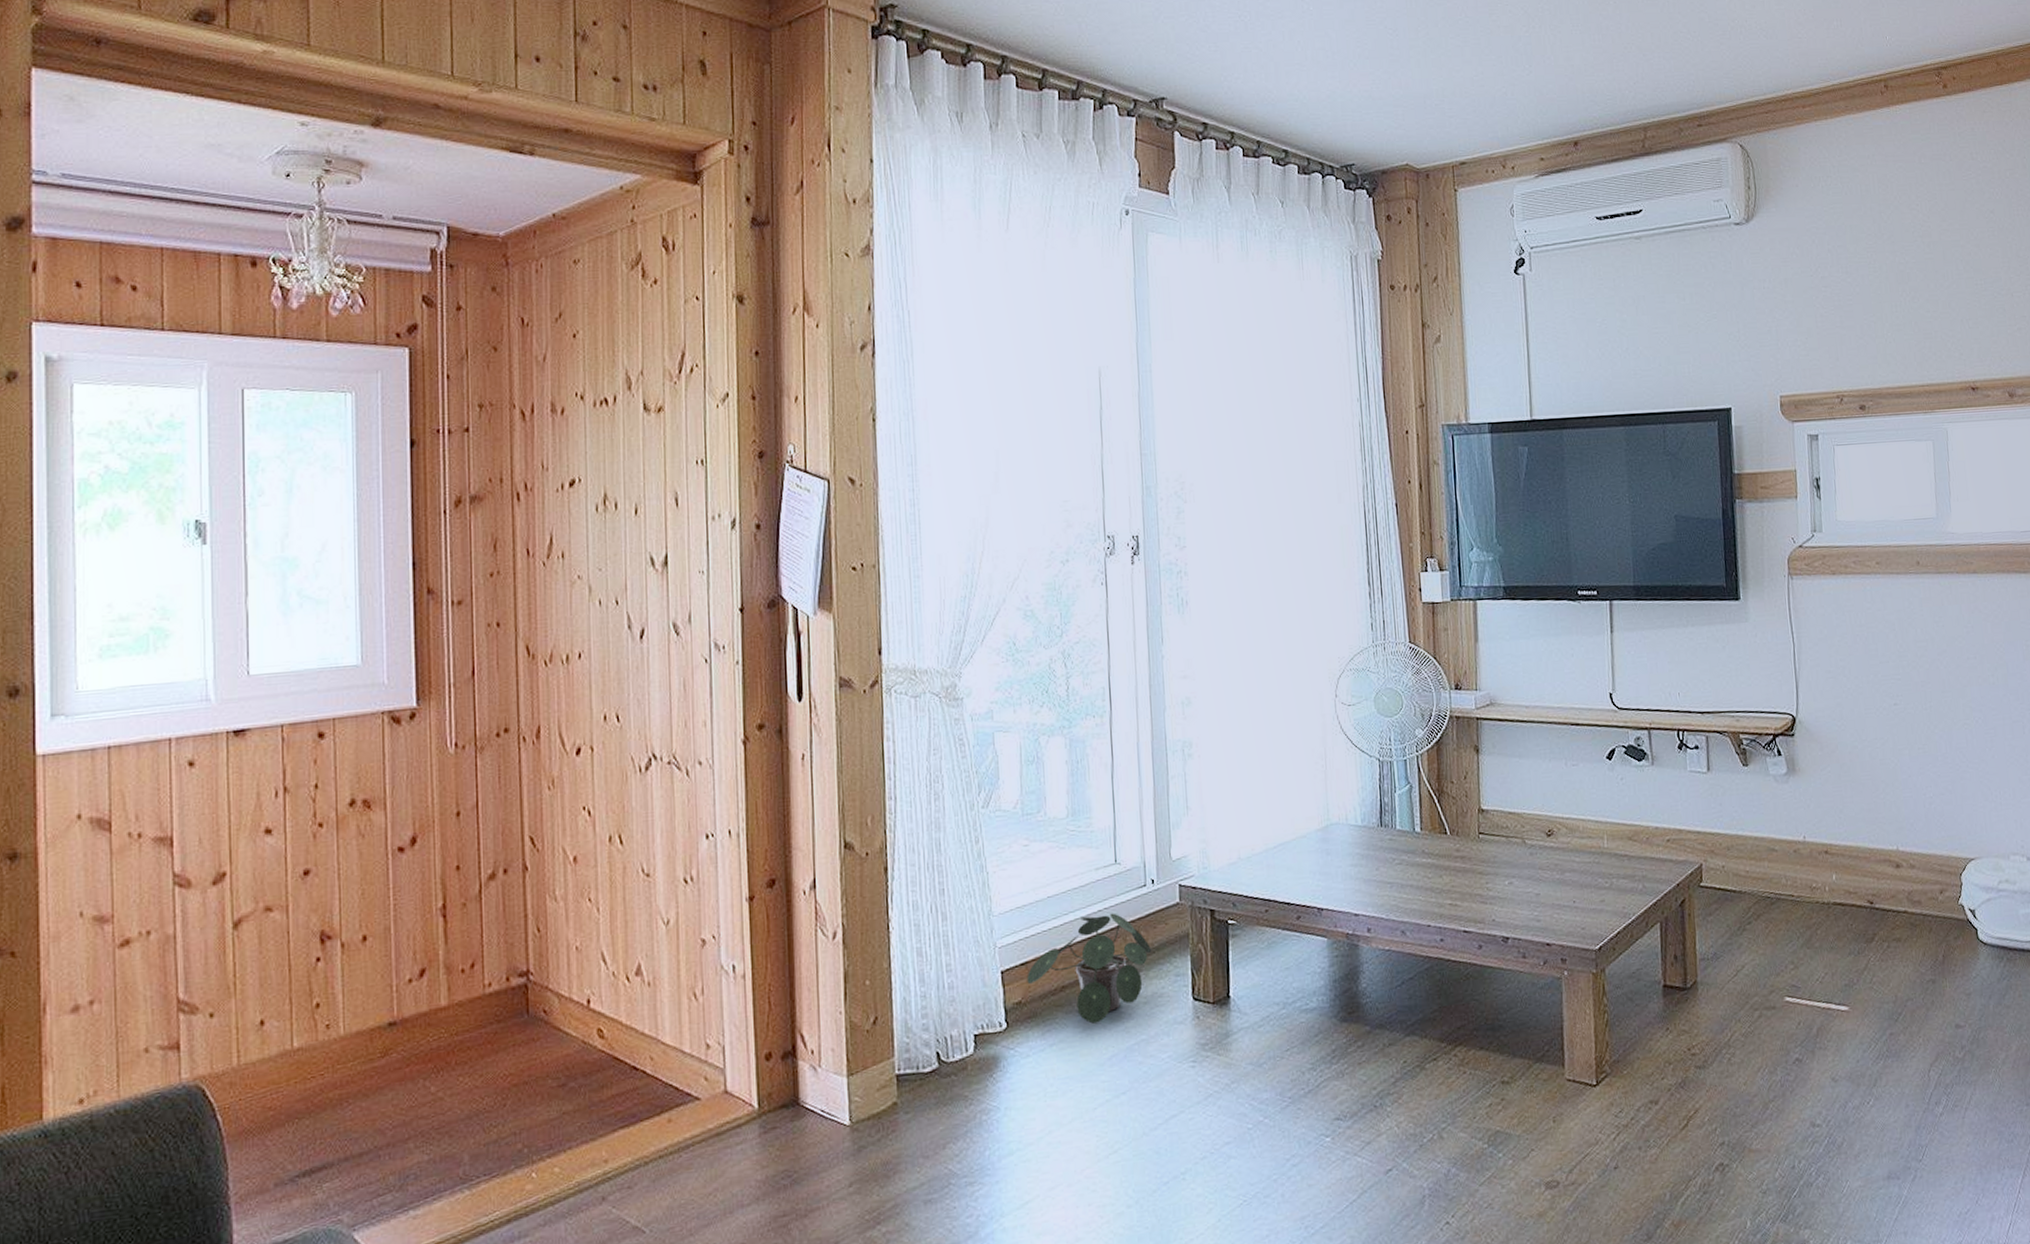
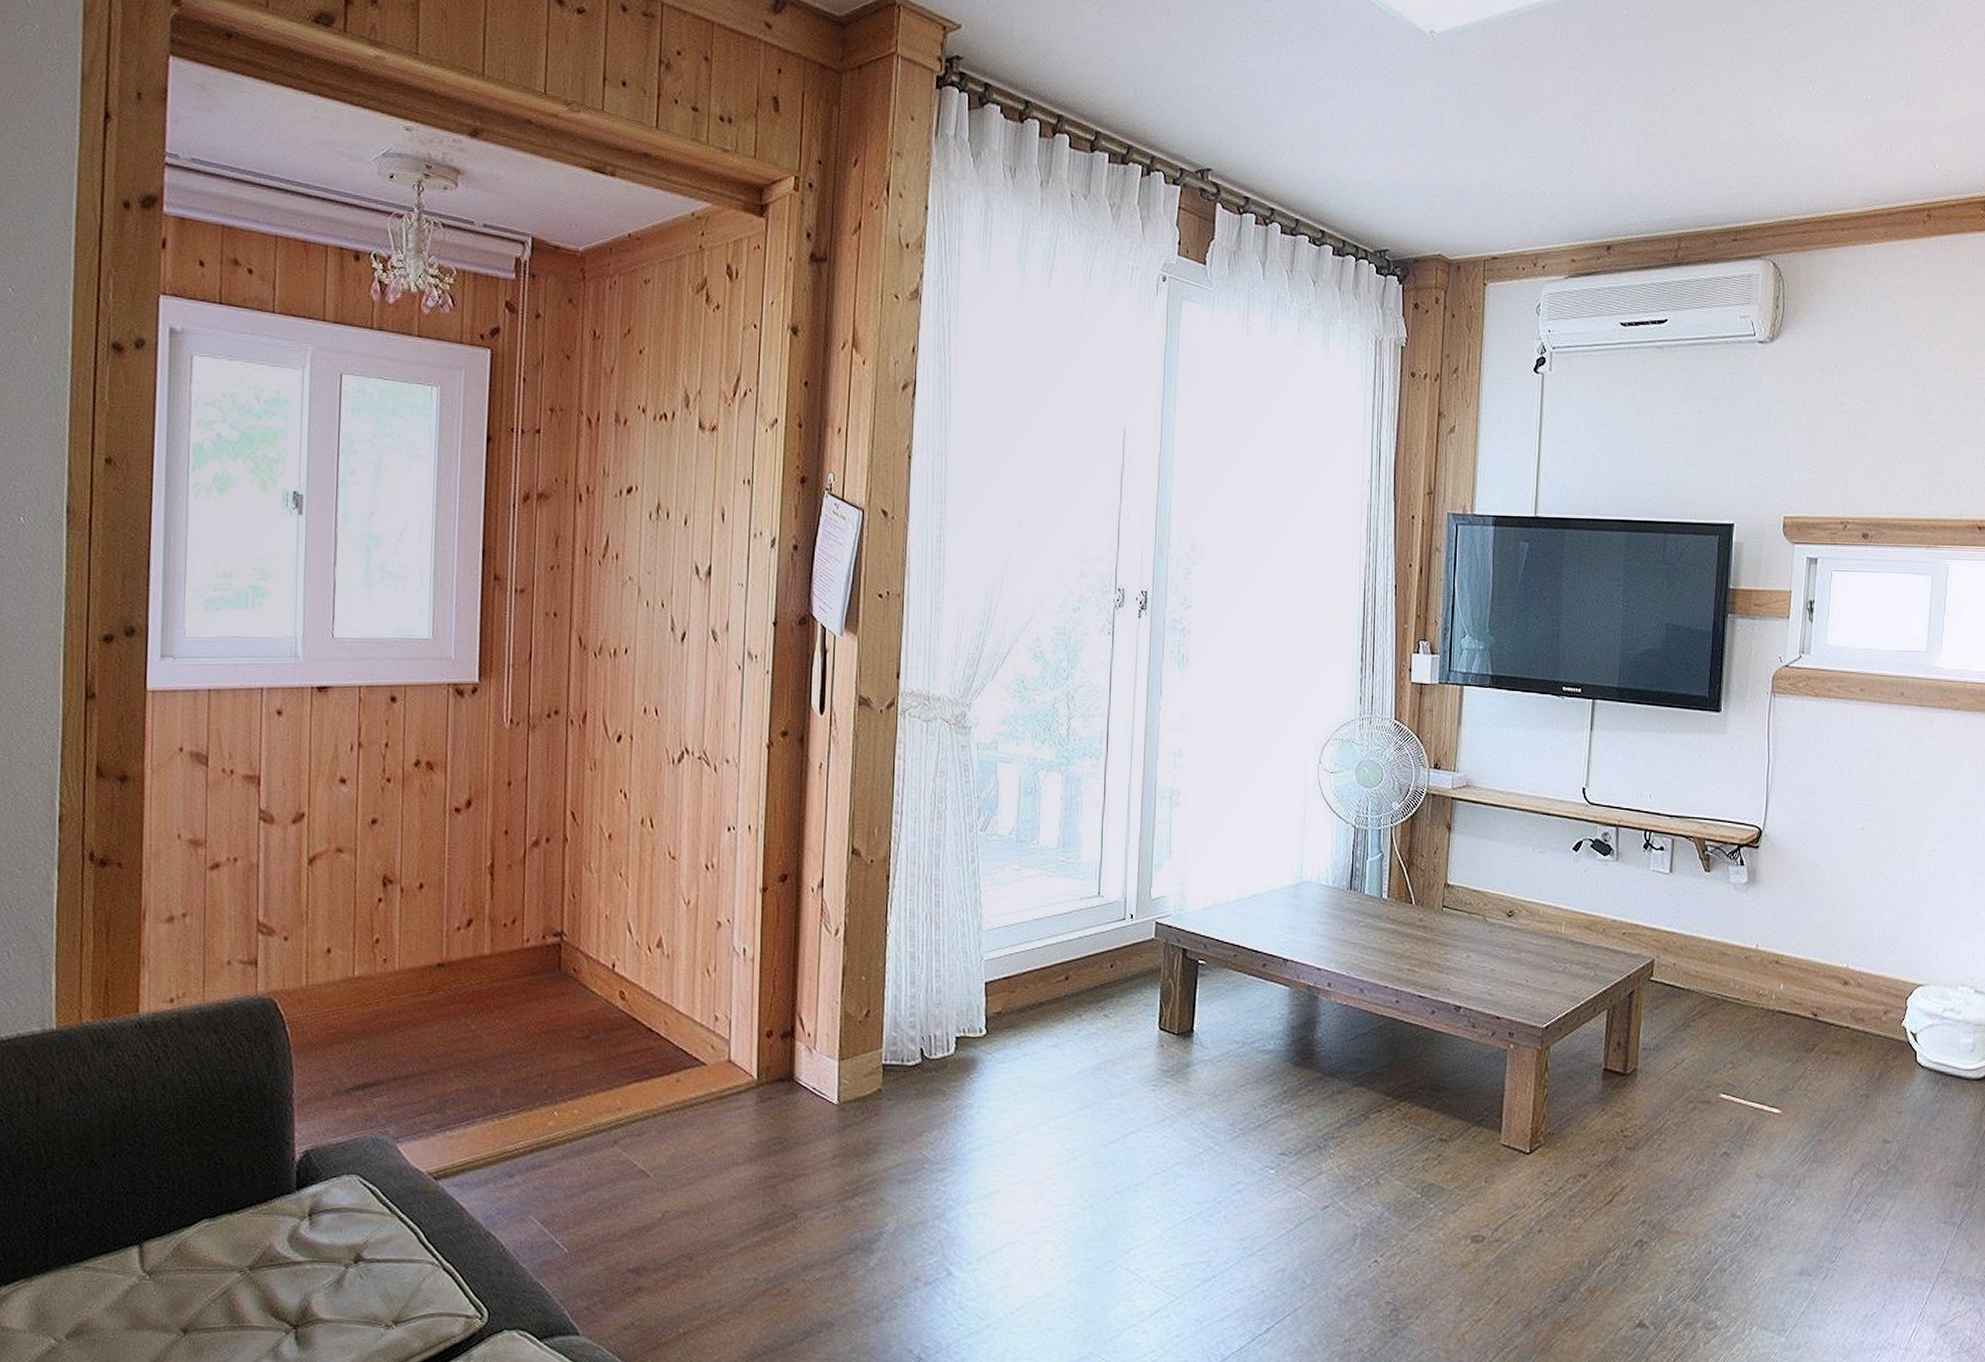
potted plant: present [1026,913,1151,1024] -> none [1008,941,1124,1040]

